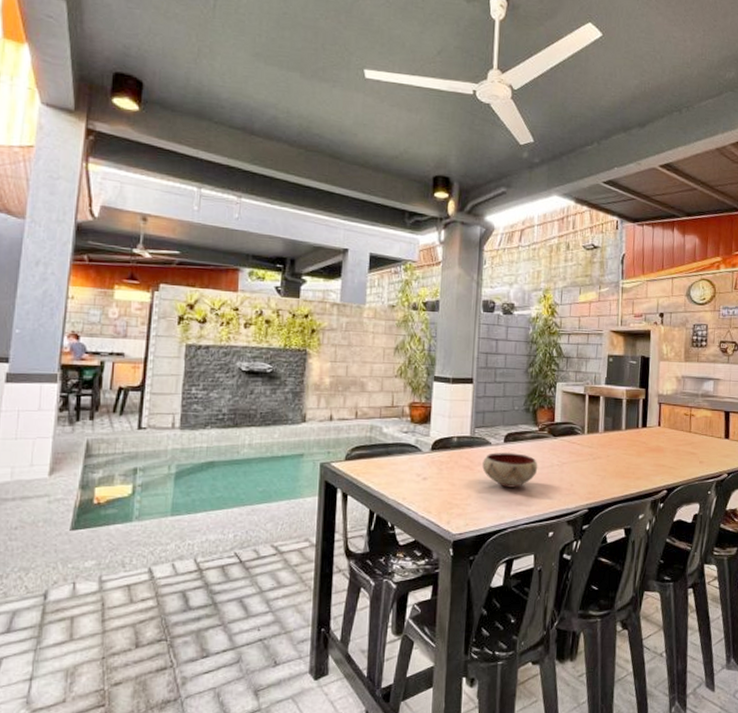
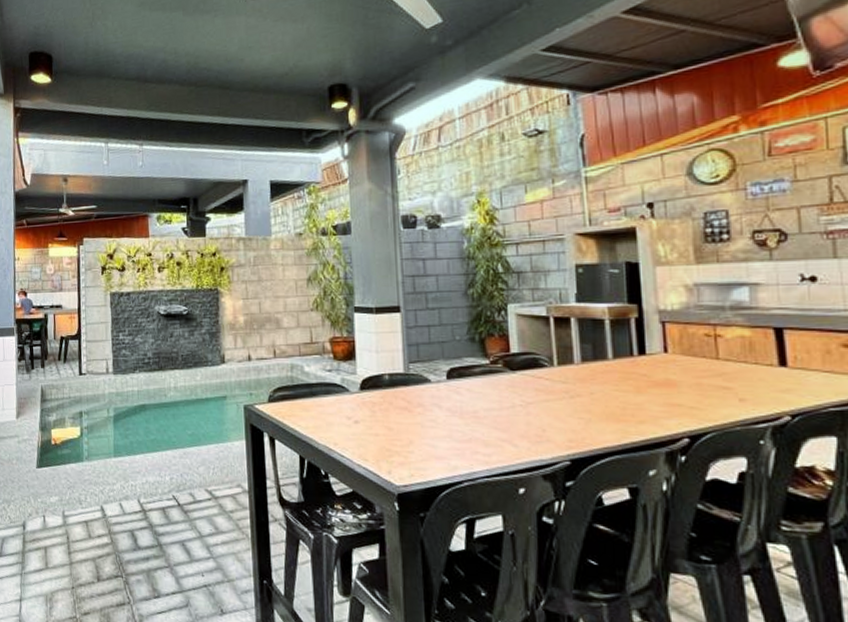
bowl: present [482,453,538,488] -> none [423,391,495,433]

